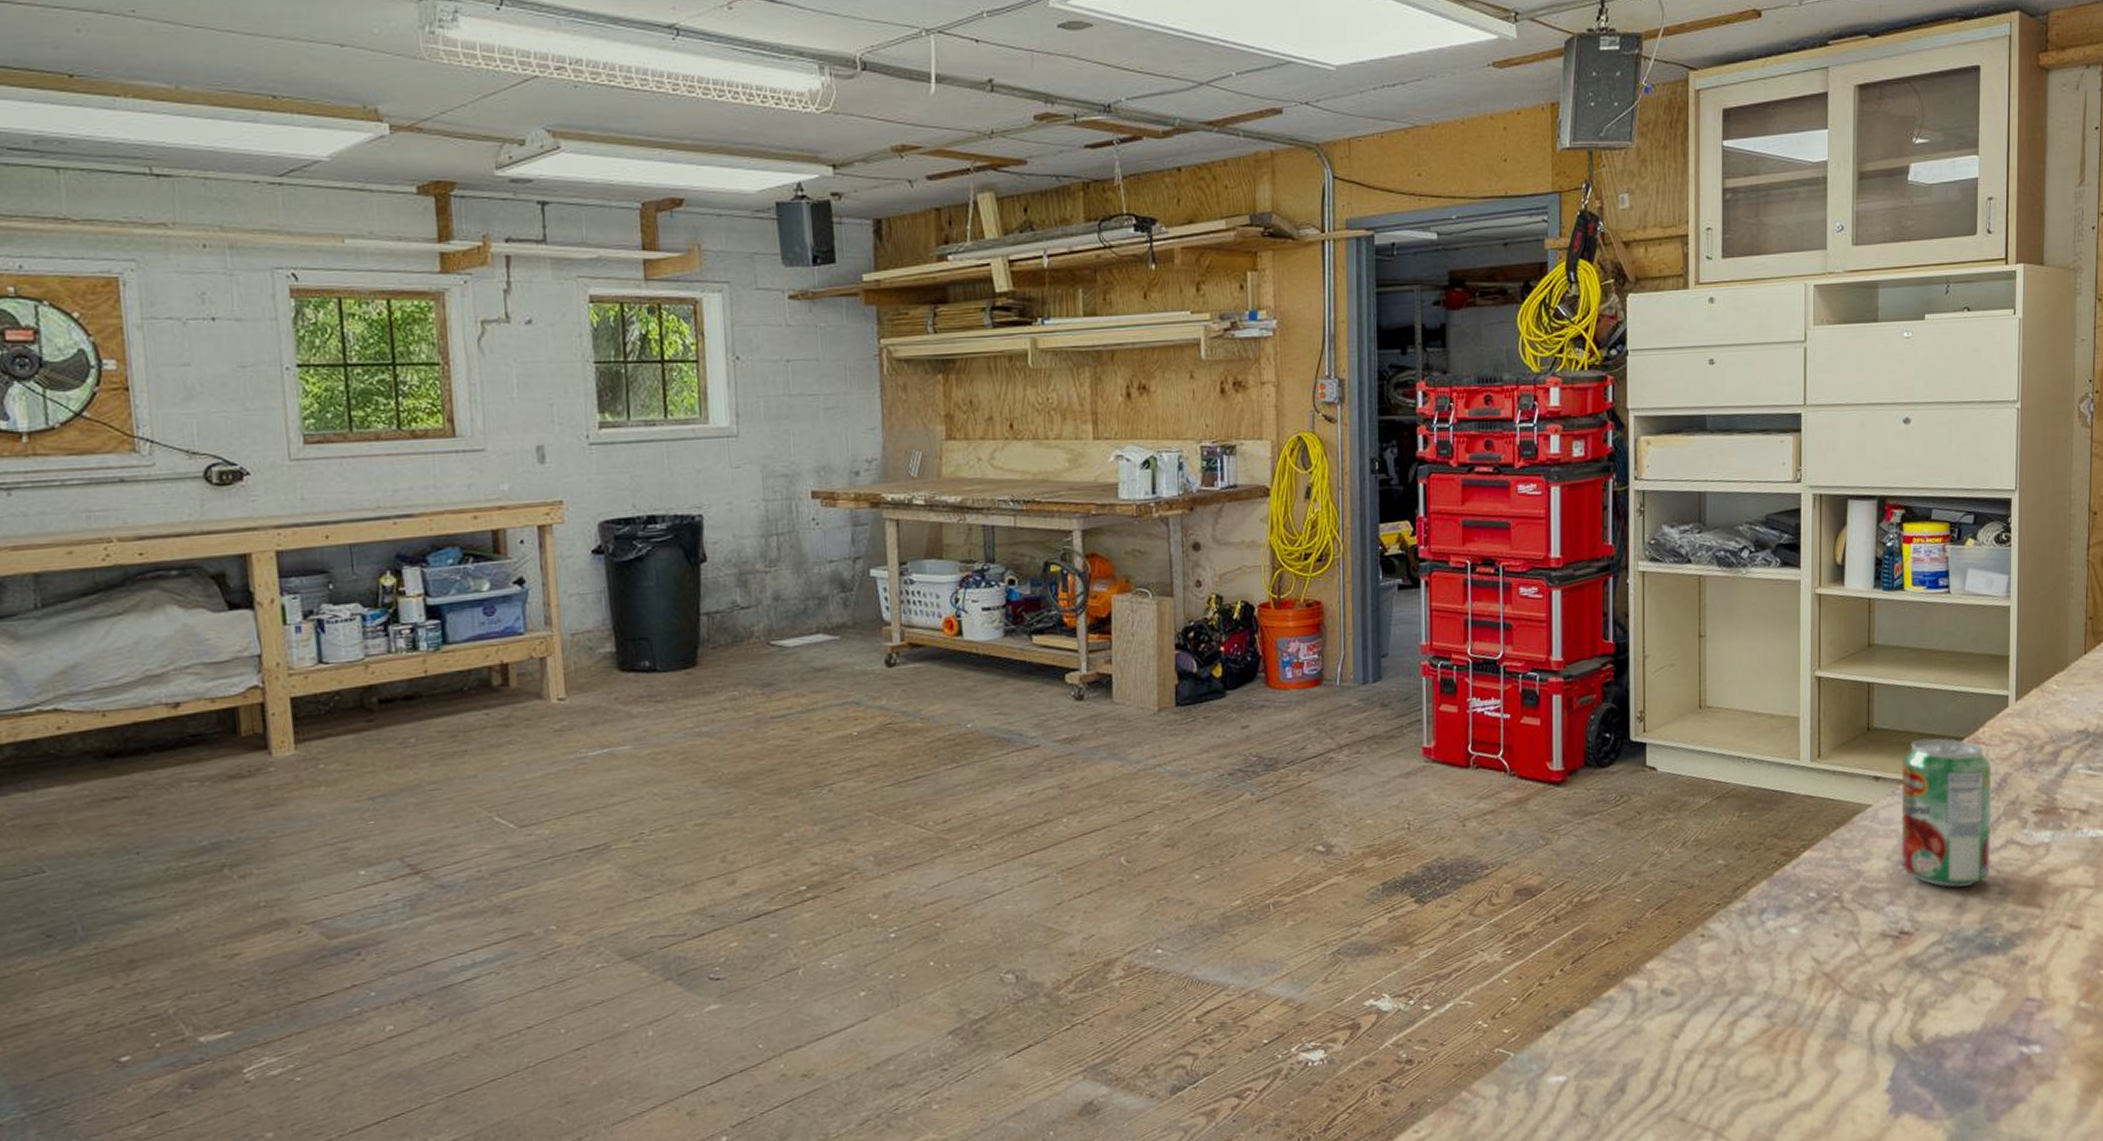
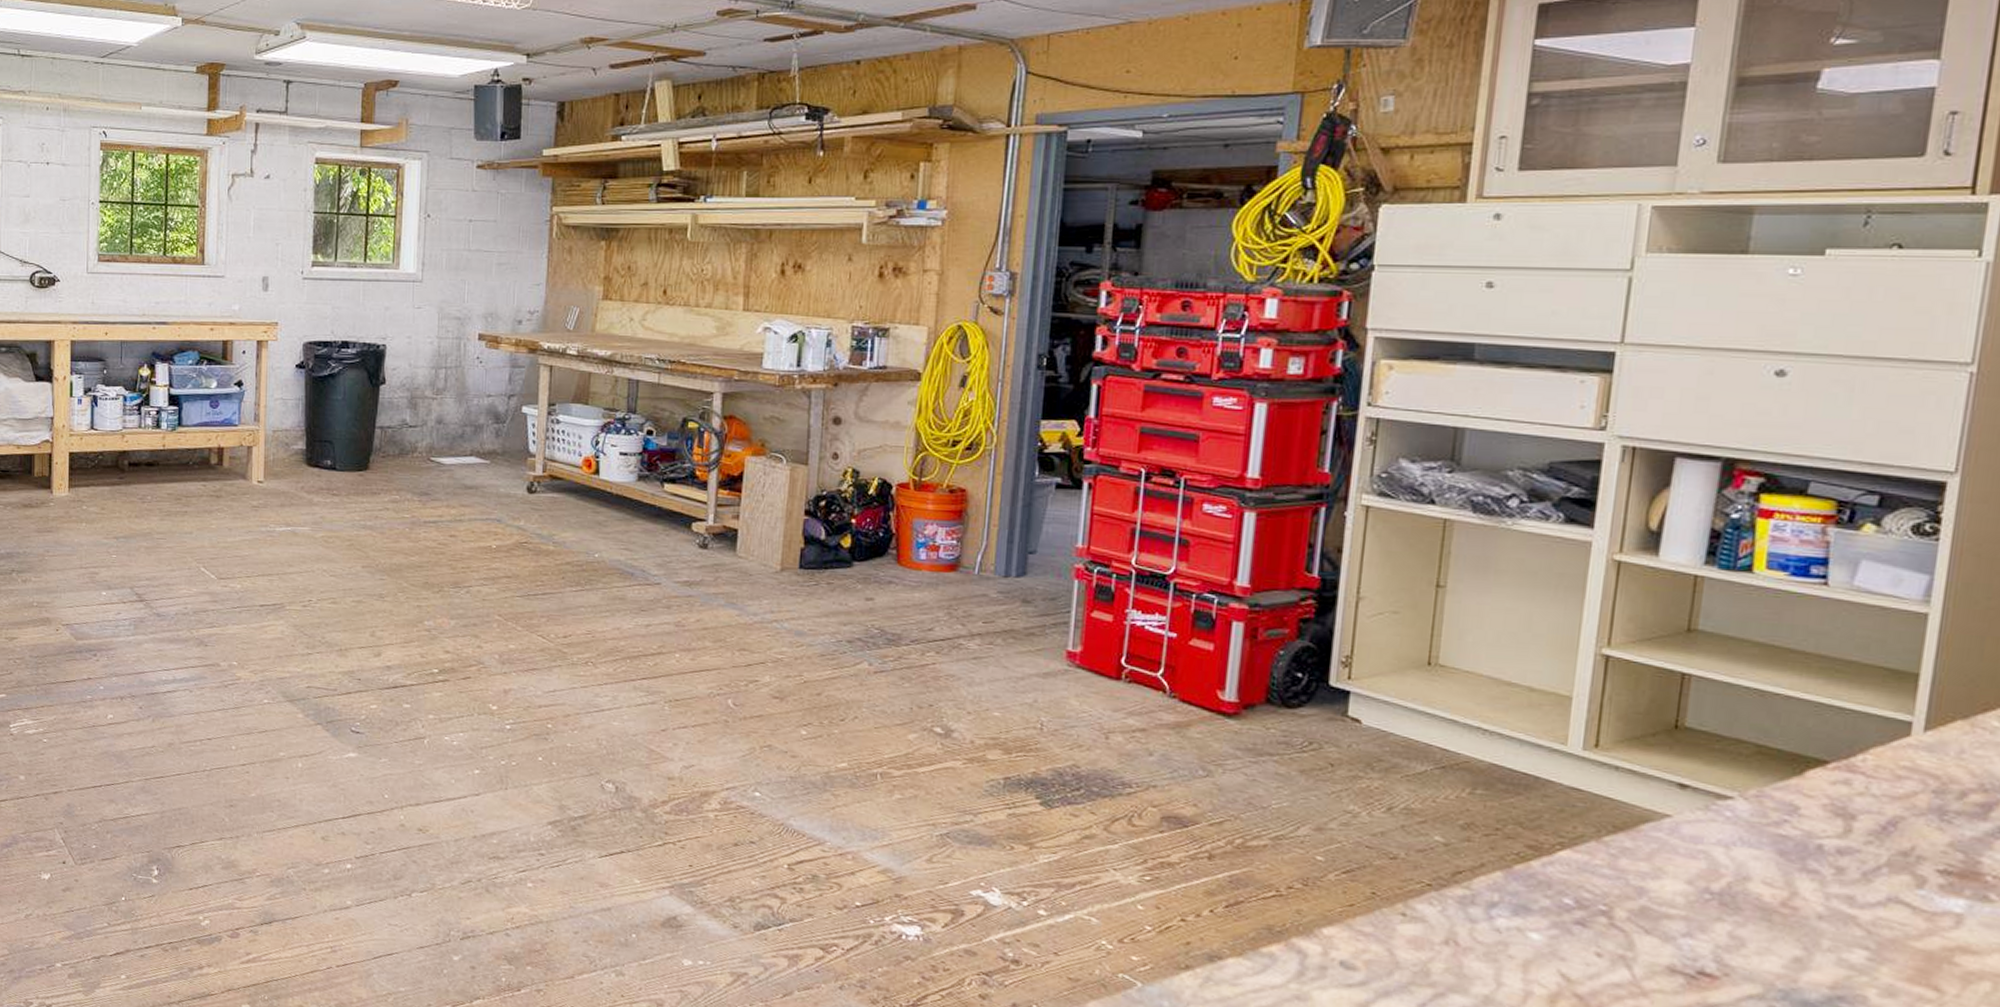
beverage can: present [1901,738,1992,888] -> none [1709,751,1873,941]

